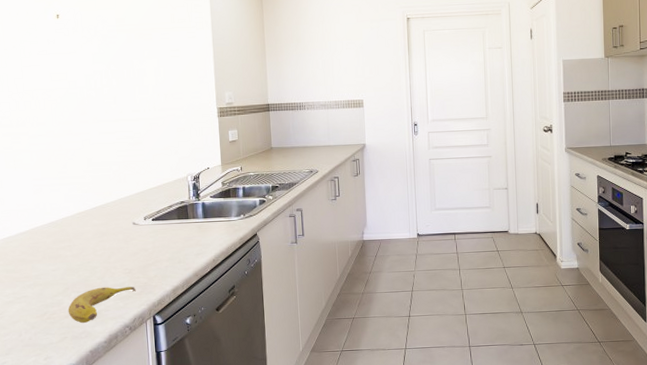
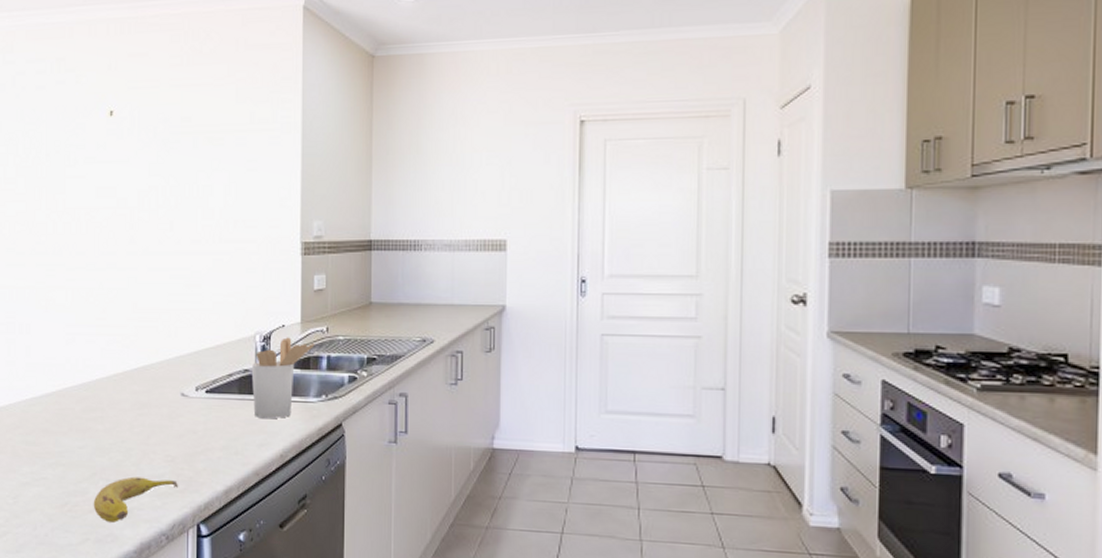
utensil holder: none [186,176,233,236] -> present [251,337,315,419]

